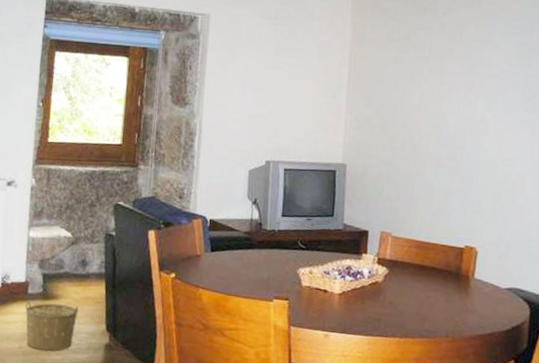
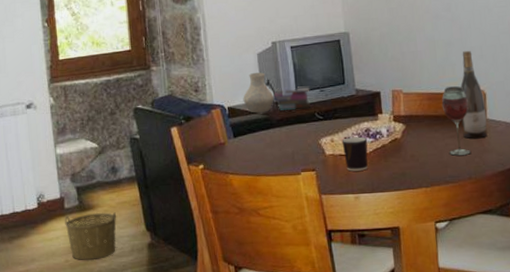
vase: none [226,189,259,232] -> present [243,72,274,113]
books: none [258,209,297,235] -> present [274,86,310,110]
mug: none [320,272,348,309] -> present [341,136,368,172]
wineglass: none [429,238,458,312] -> present [441,86,471,156]
wine bottle: none [446,203,476,297] -> present [460,50,488,139]

